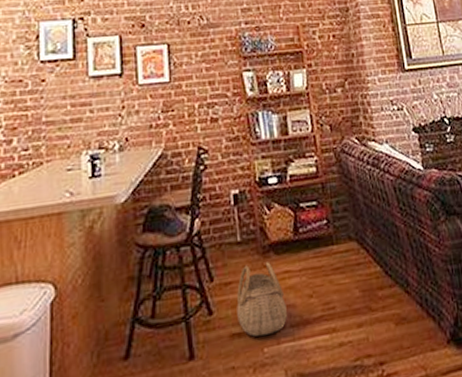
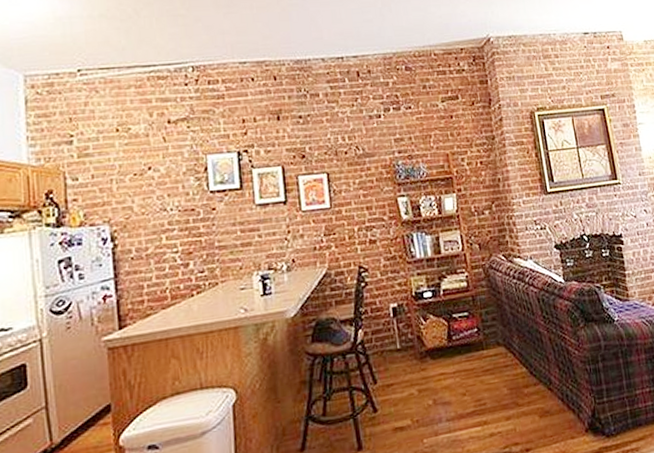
basket: present [237,261,287,337] -> none [398,365,444,430]

